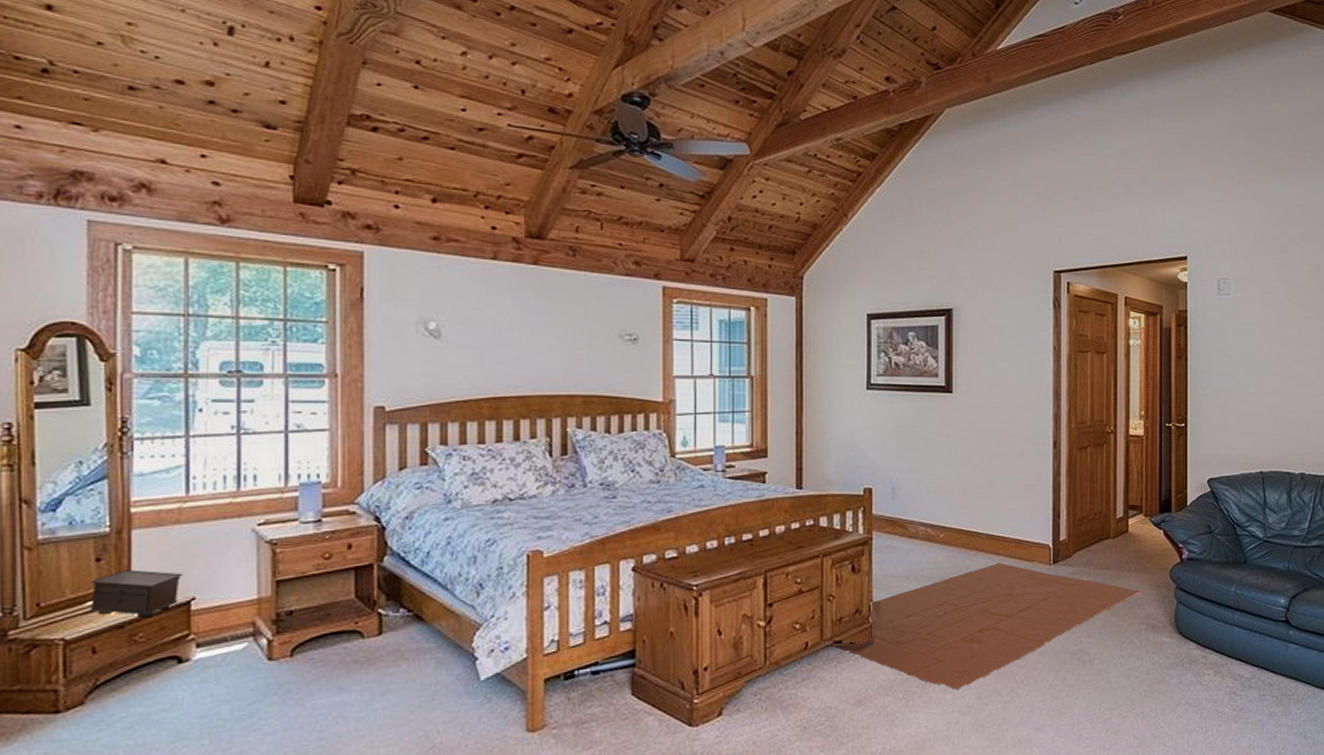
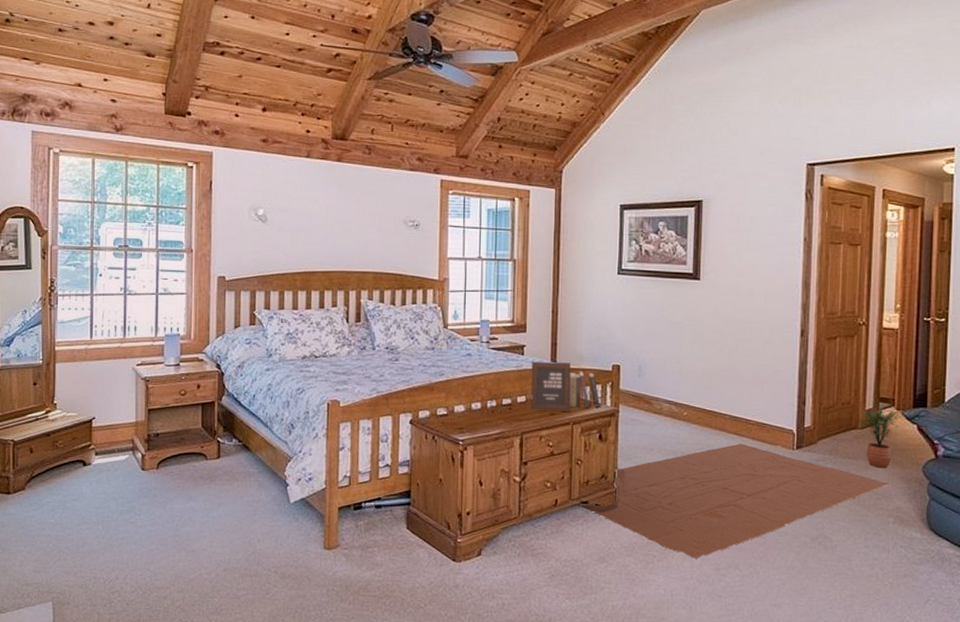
jewelry box: present [90,570,184,618] -> none [29,393,88,430]
picture frame: none [774,489,819,544] -> present [530,362,571,411]
books: none [817,498,853,537] -> present [569,372,601,408]
potted plant: none [1110,516,1147,576] -> present [858,408,899,468]

